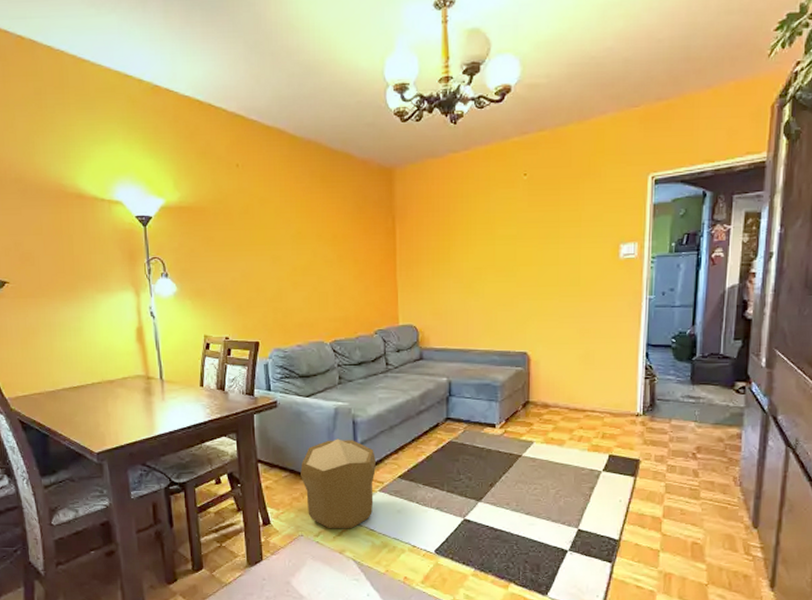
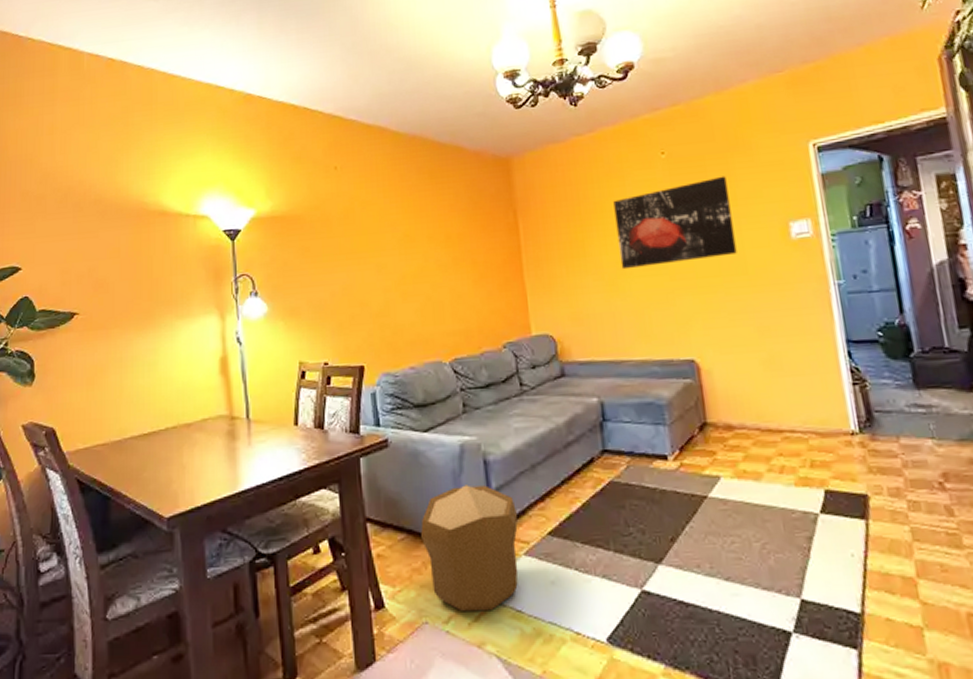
wall art: none [478,199,575,275] -> present [613,176,737,270]

